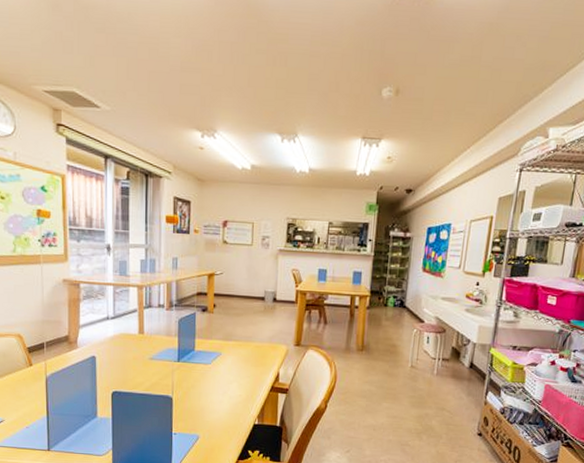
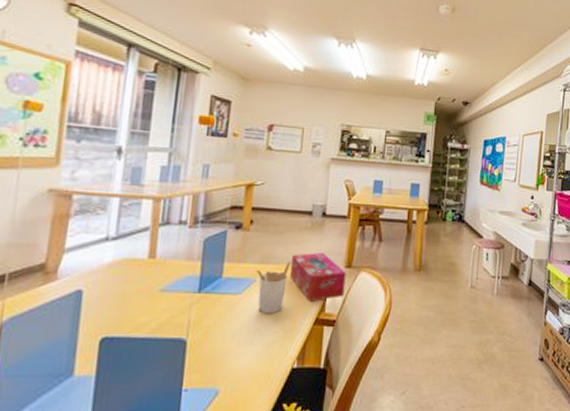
utensil holder: none [221,339,248,381] -> present [256,261,291,314]
tissue box: none [248,332,296,373] -> present [289,252,347,301]

